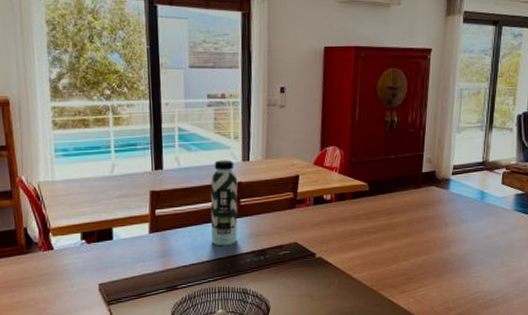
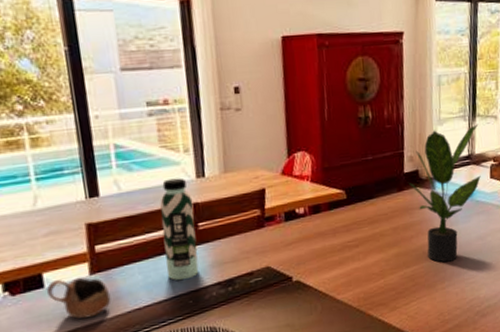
cup: none [114,234,164,269] -> present [46,277,112,319]
potted plant: none [426,134,495,256] -> present [409,124,481,262]

